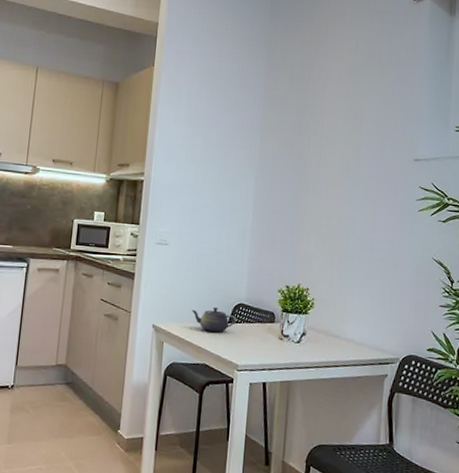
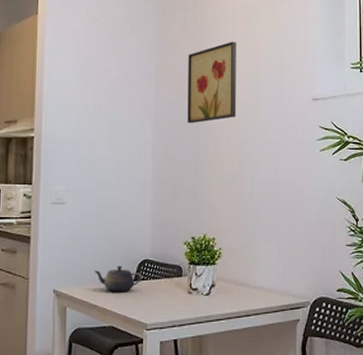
wall art: none [289,99,341,177] -> present [187,41,236,124]

